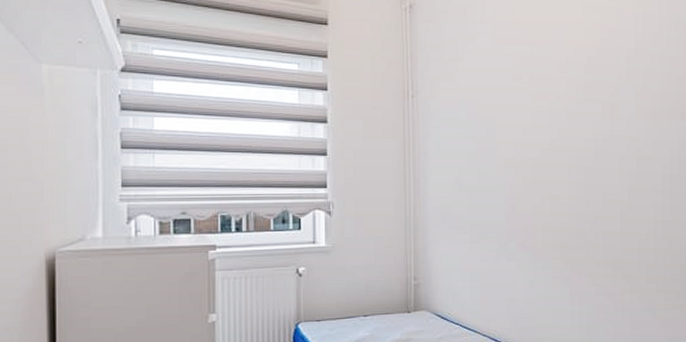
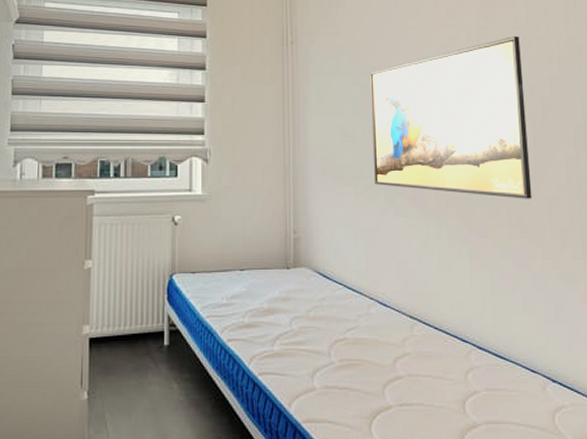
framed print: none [486,93,625,242] -> present [370,36,532,199]

